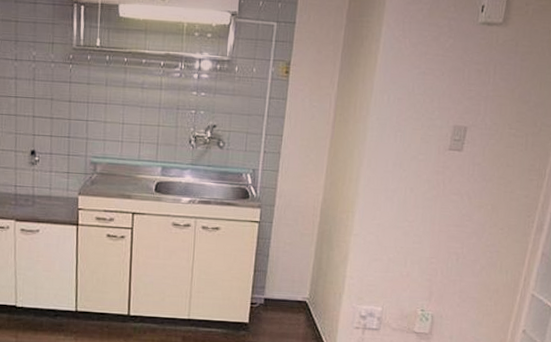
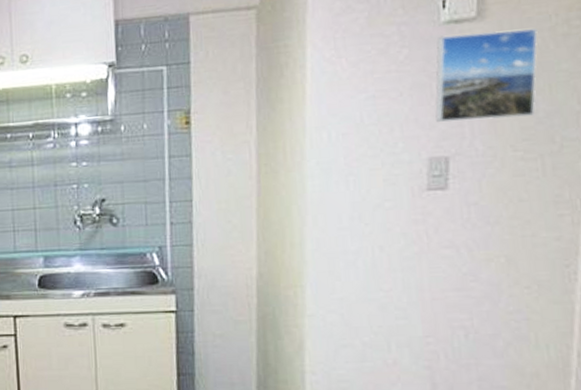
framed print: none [463,33,540,104] -> present [435,27,538,122]

